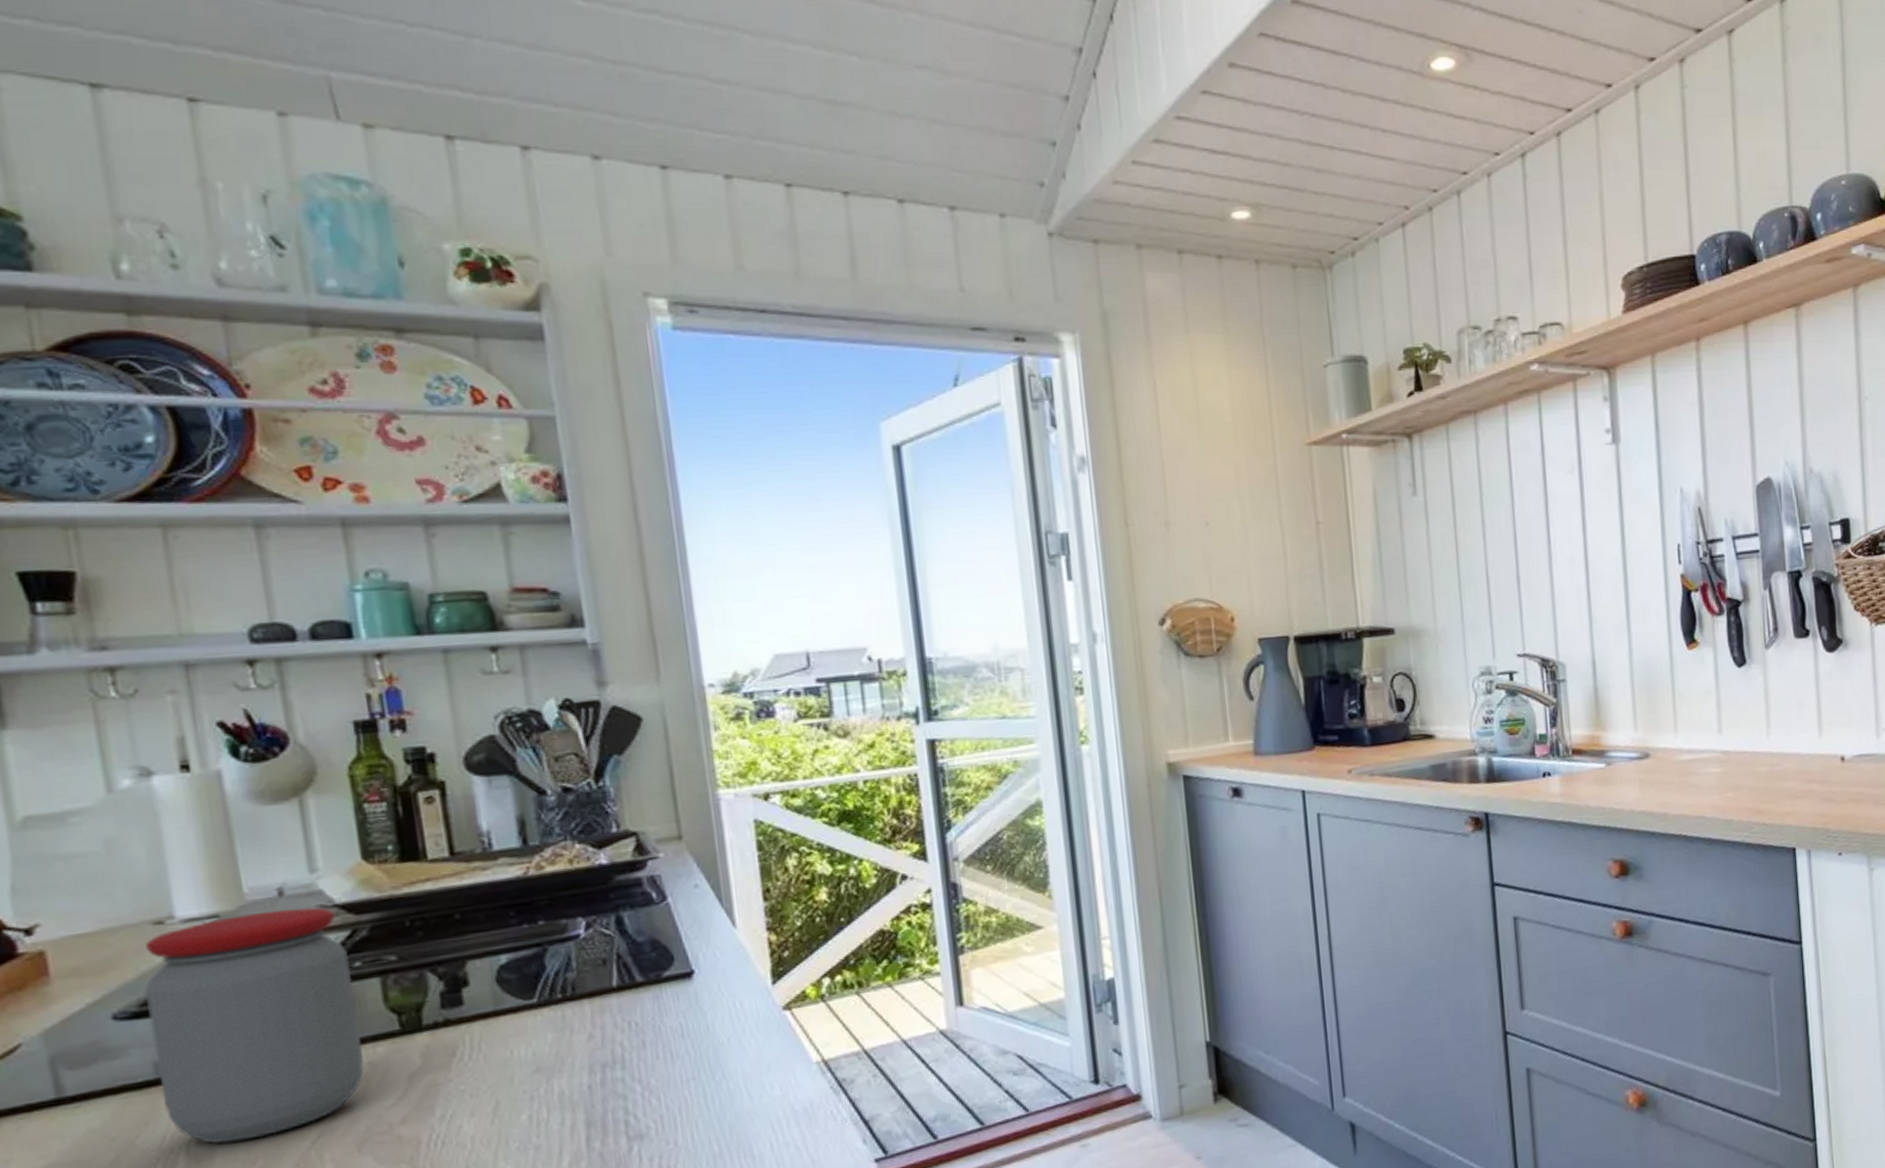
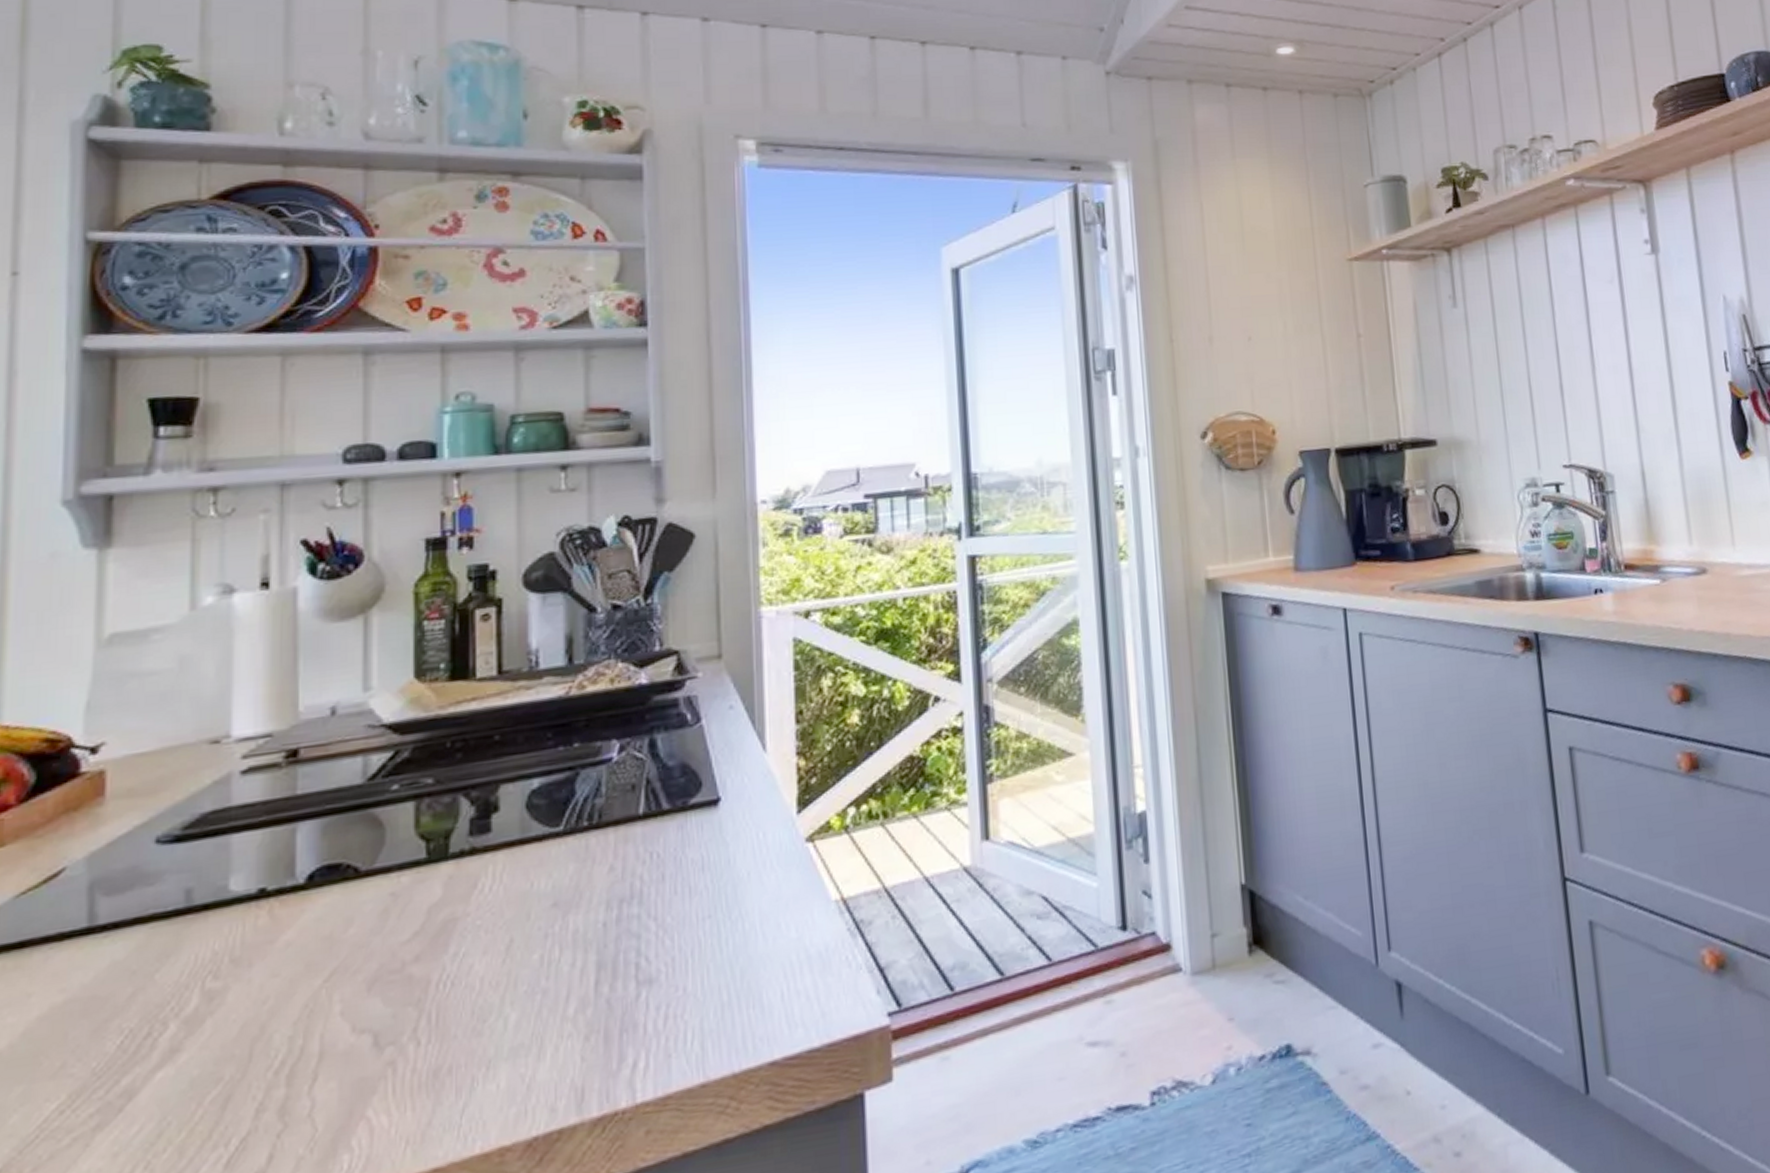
jar: present [143,907,364,1144] -> none [189,727,389,980]

